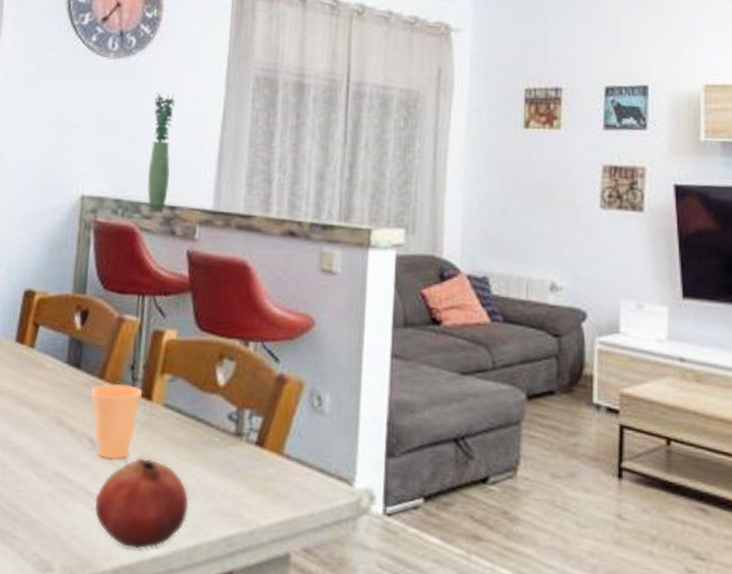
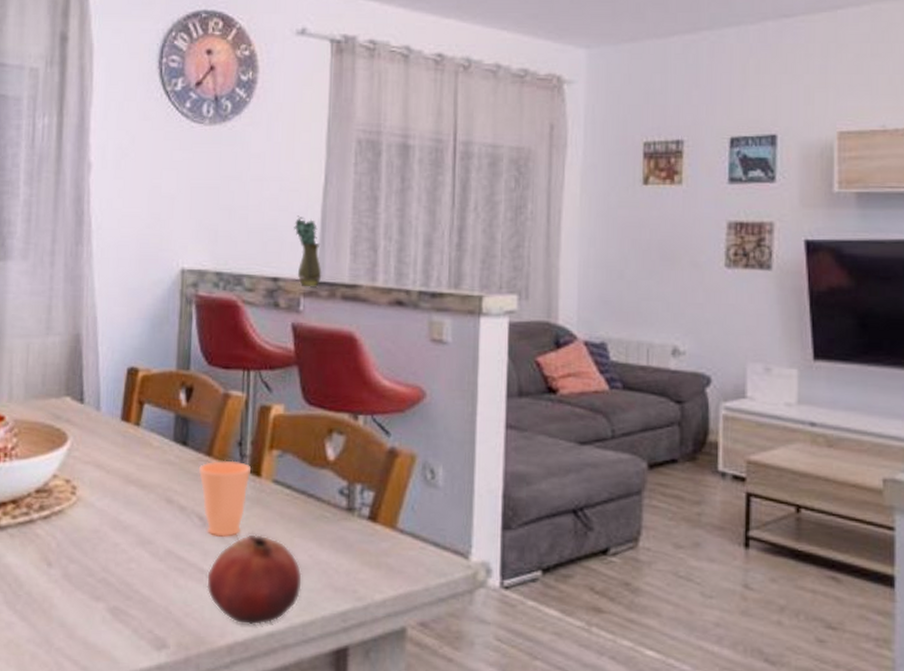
vase: present [146,92,176,213] -> none [248,159,275,285]
vase: none [192,147,218,217] -> present [294,215,322,288]

